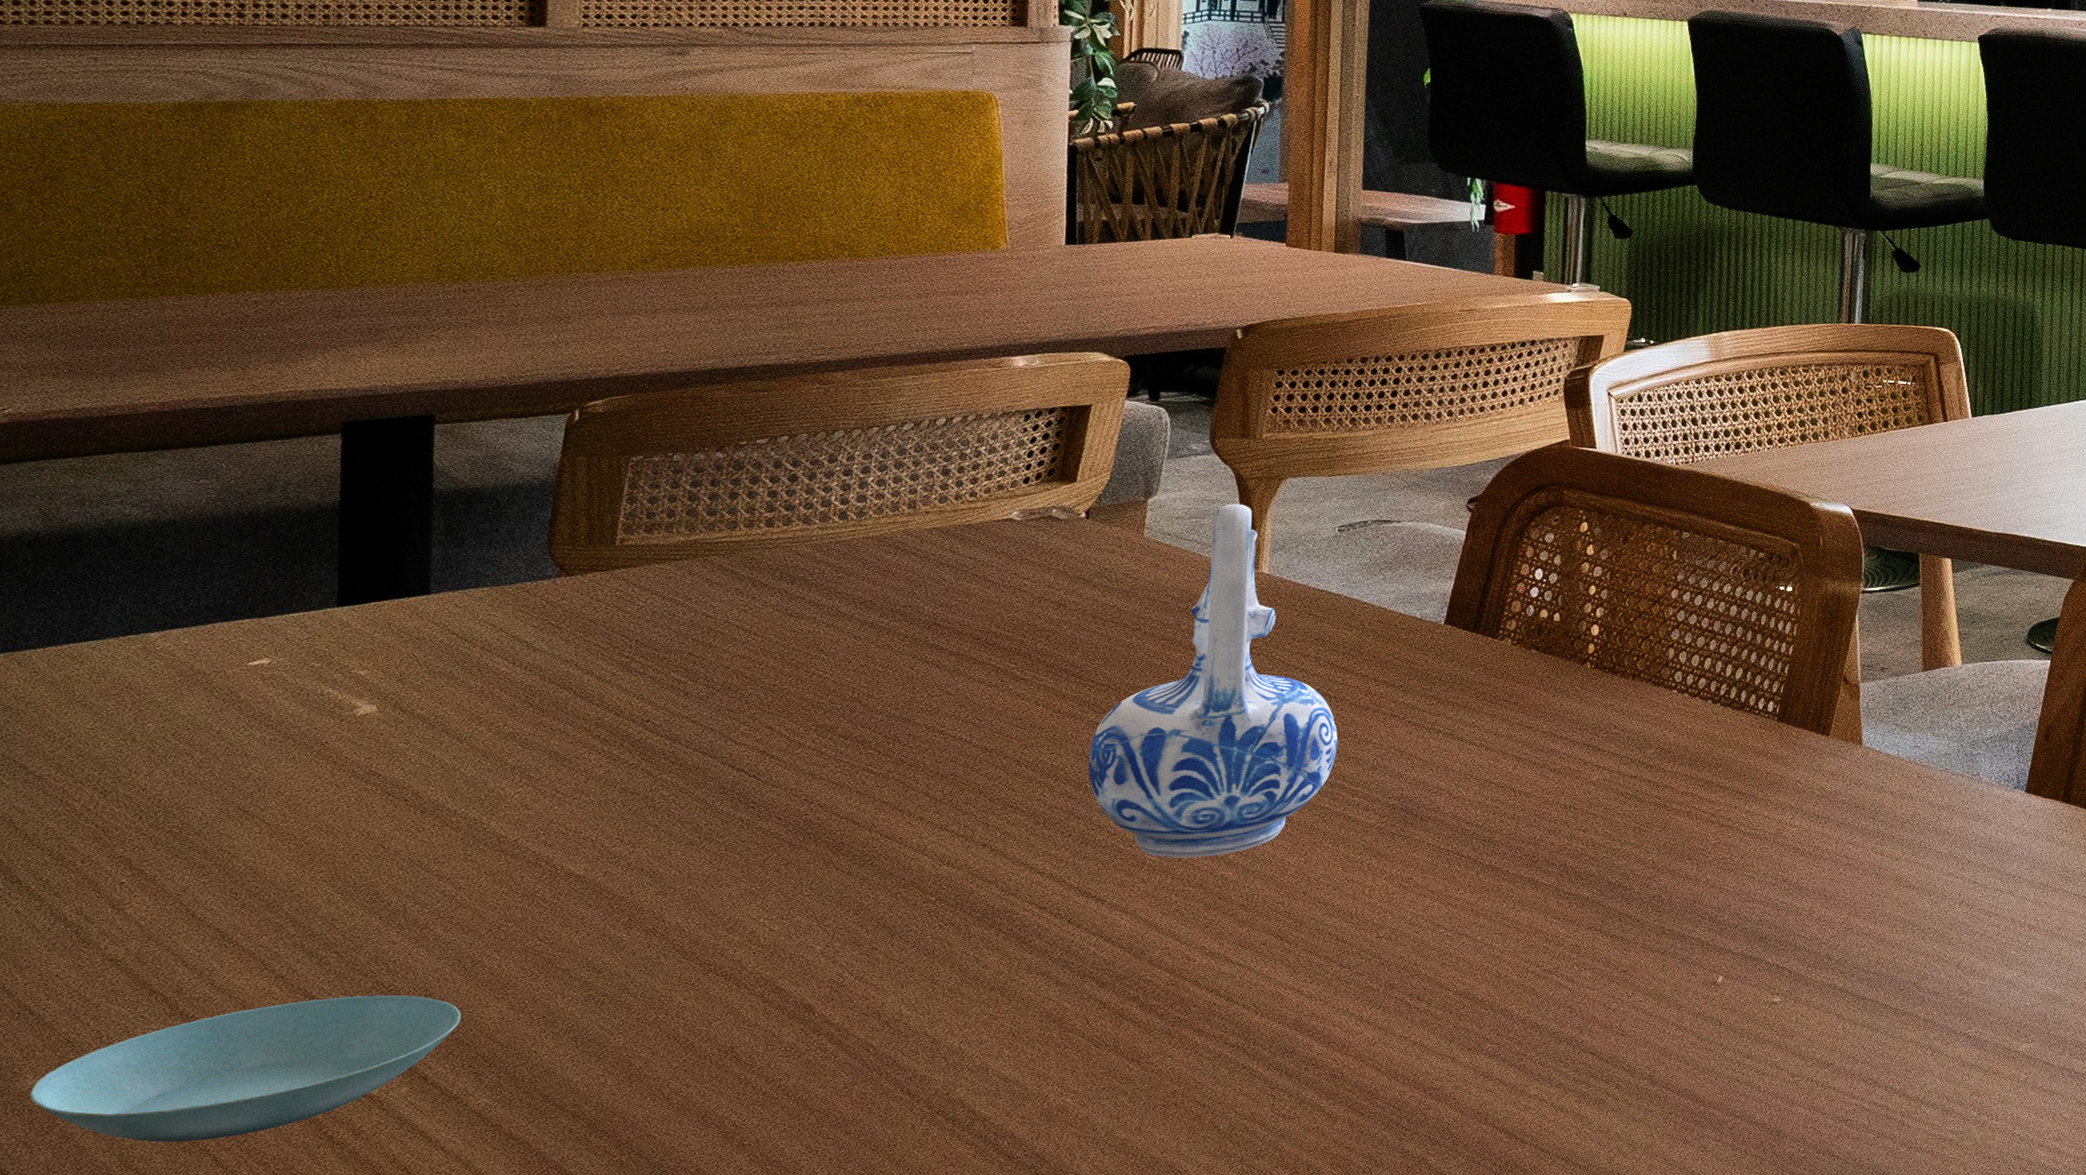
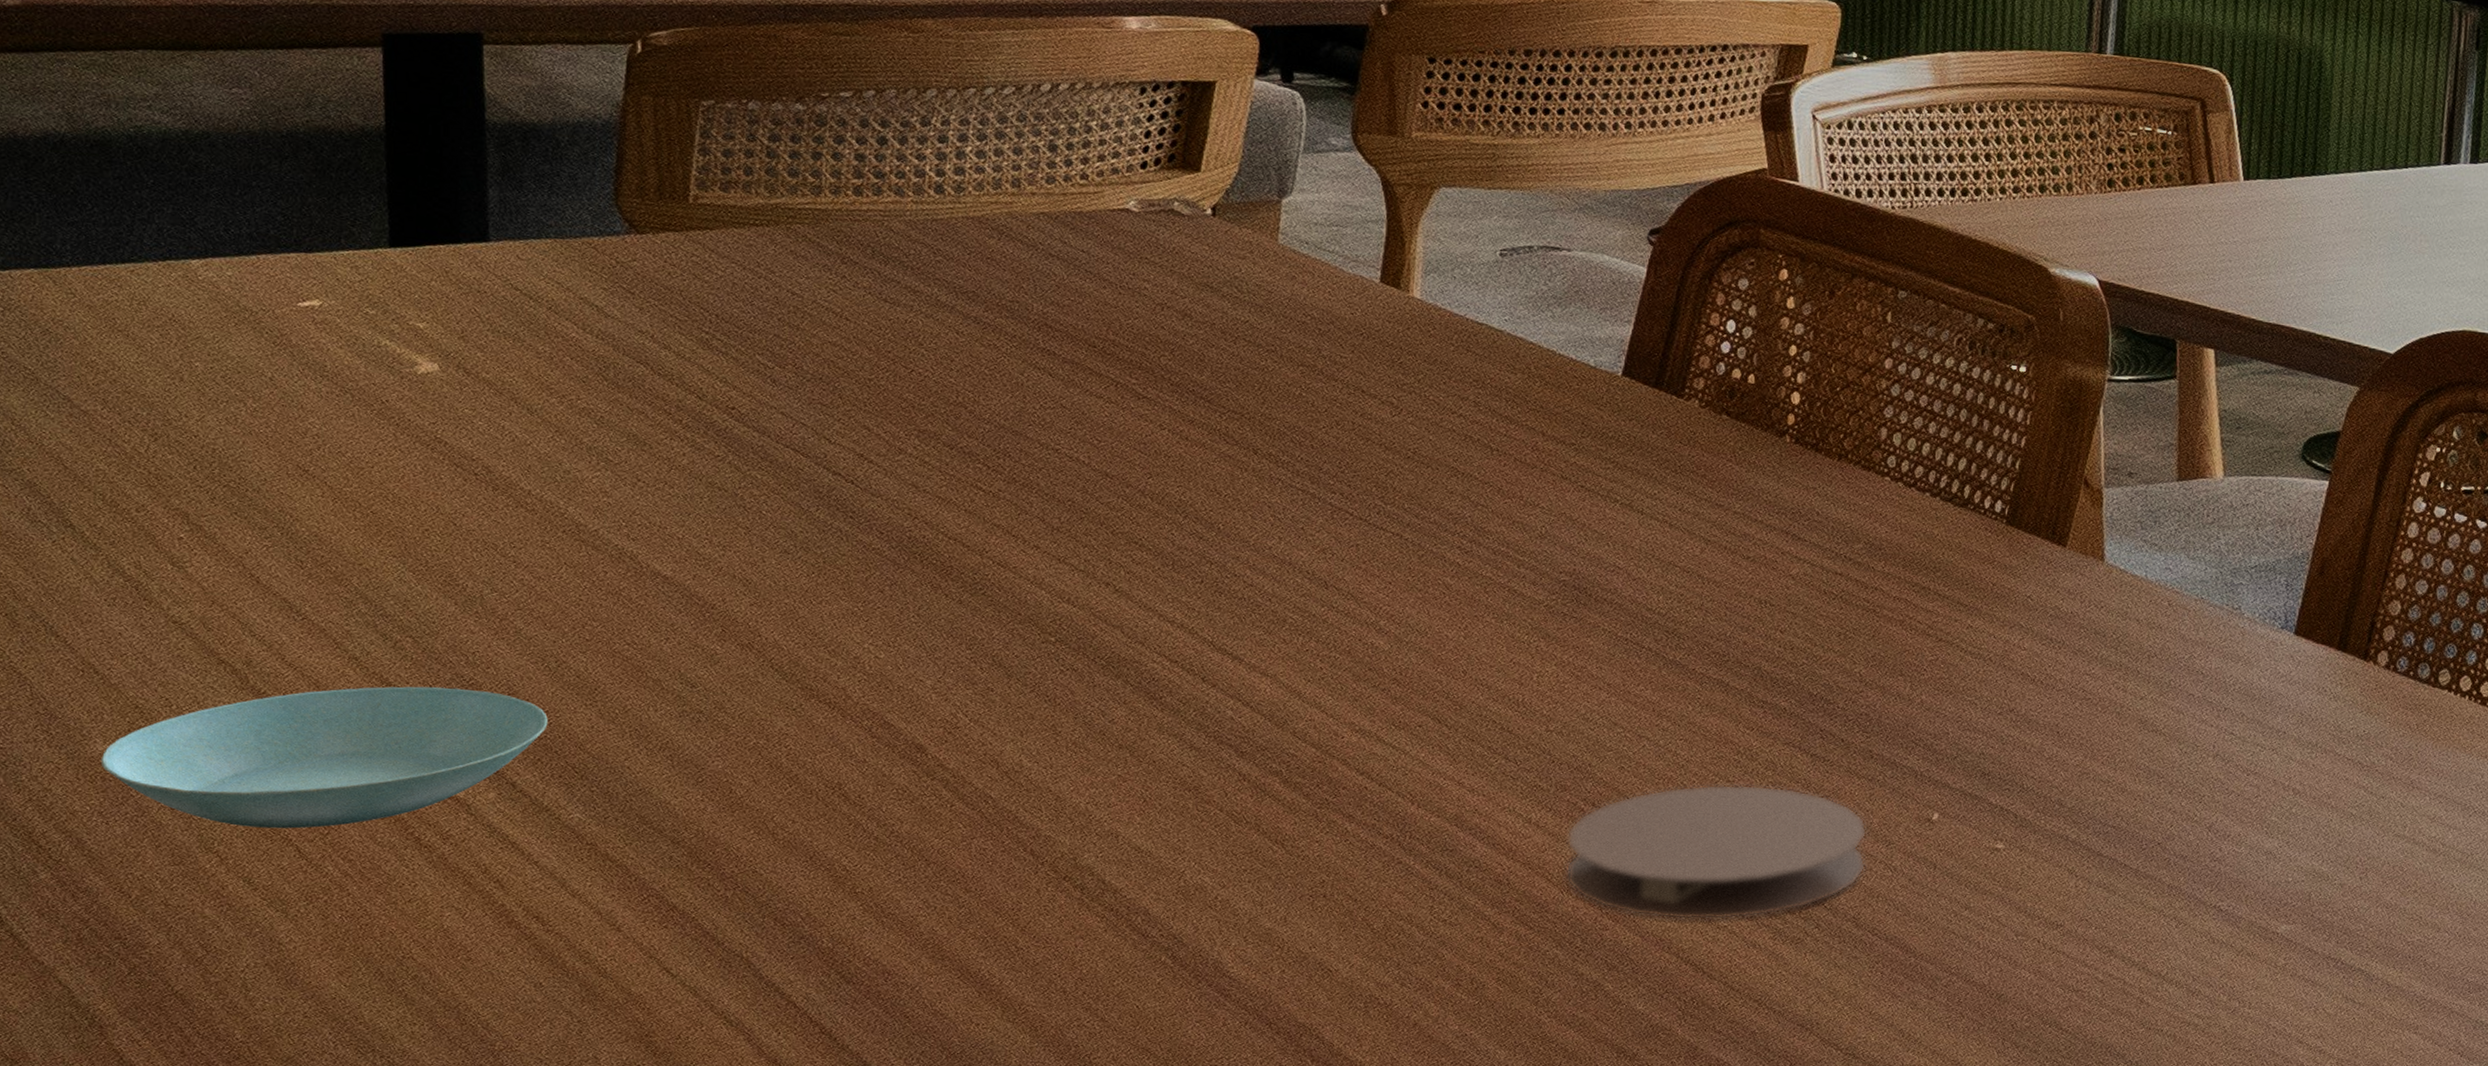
ceramic pitcher: present [1088,504,1338,858] -> none [1220,212,1501,621]
coaster: none [1393,967,1661,1094] -> present [1565,784,1868,920]

